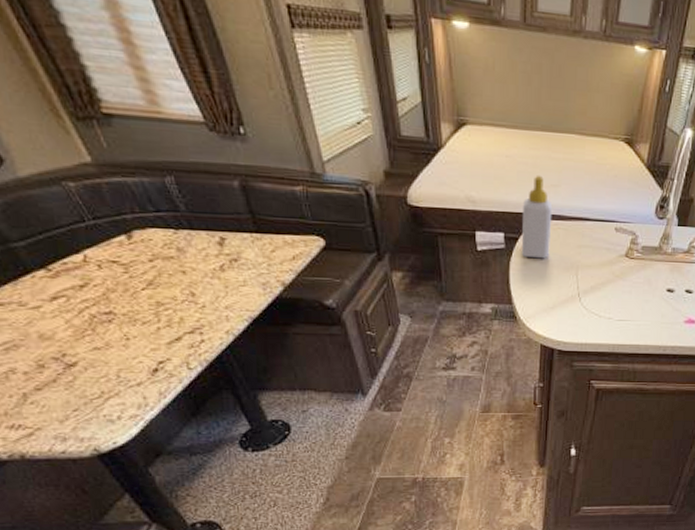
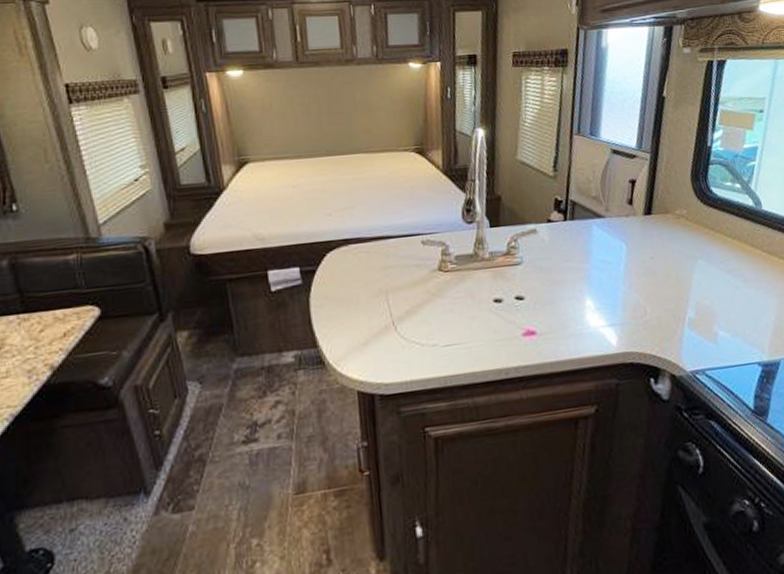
soap bottle: present [521,175,553,259] -> none [316,199,353,290]

